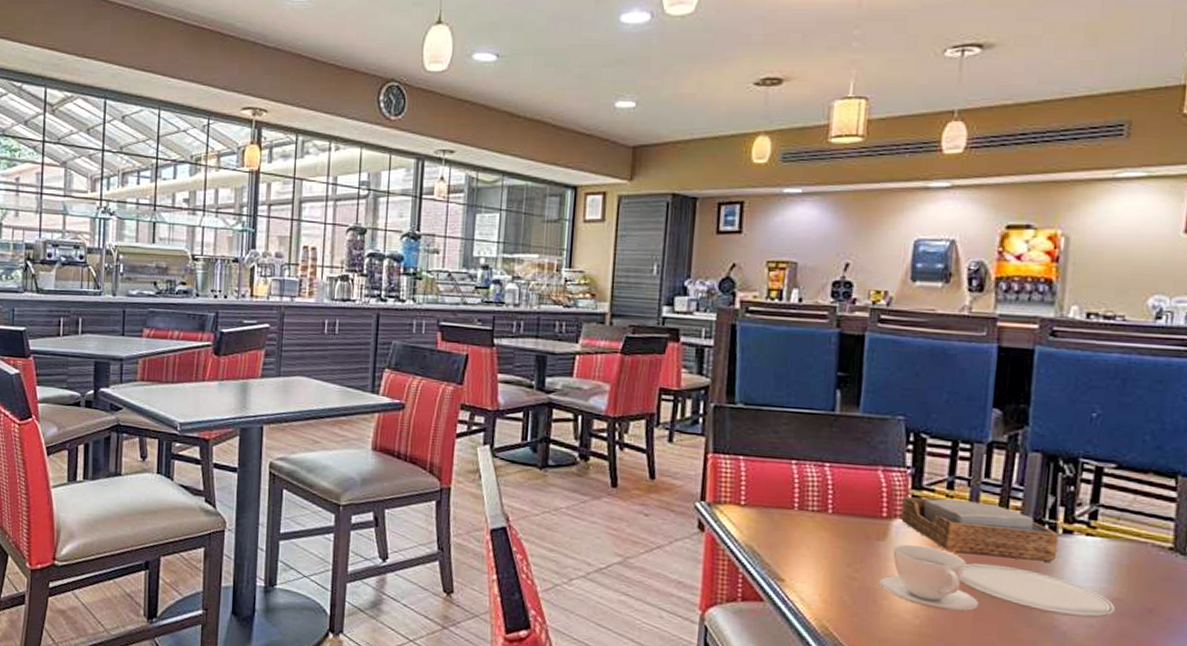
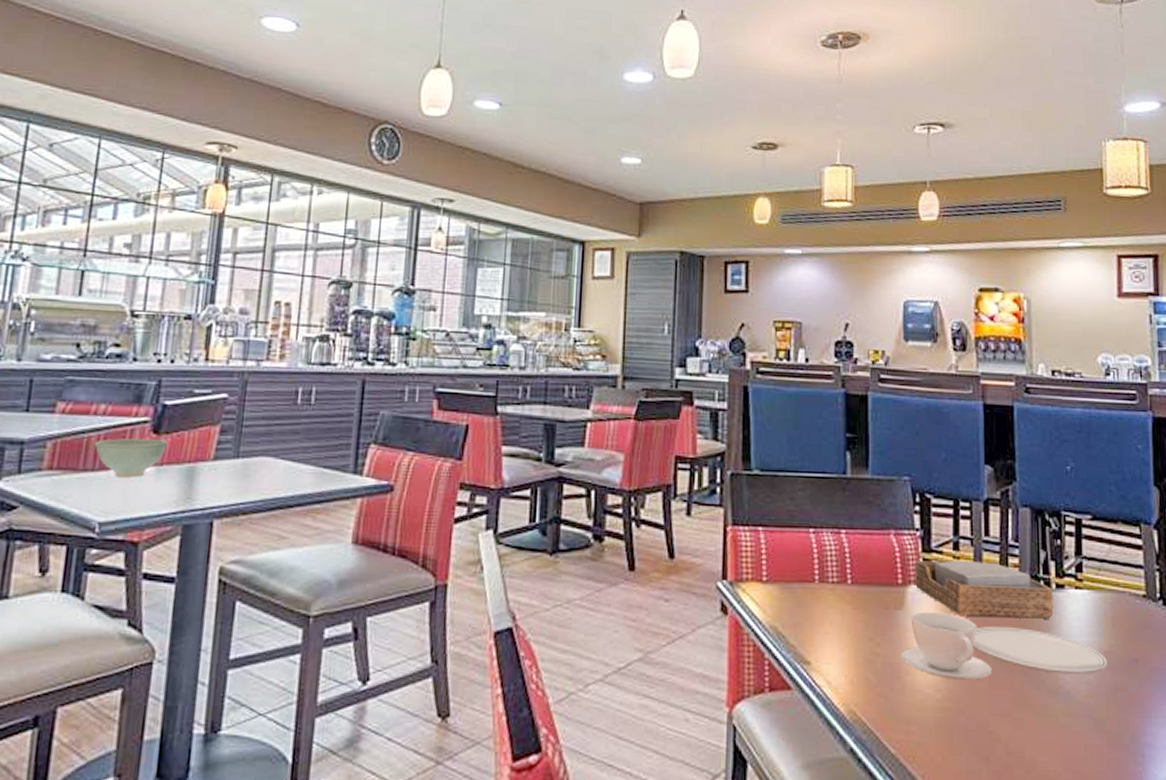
bowl: none [172,358,227,389] -> present [94,438,169,478]

